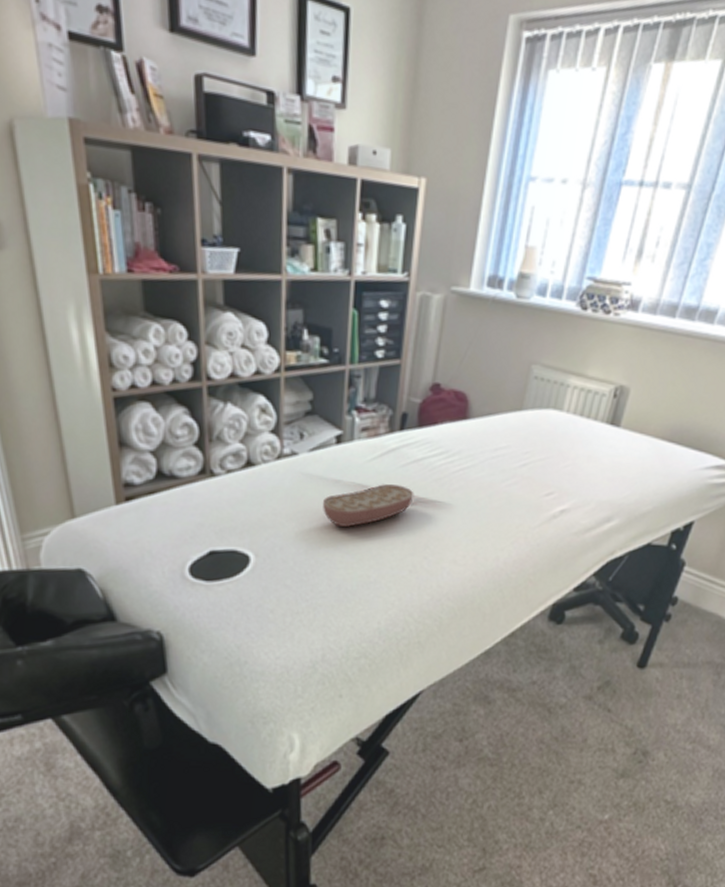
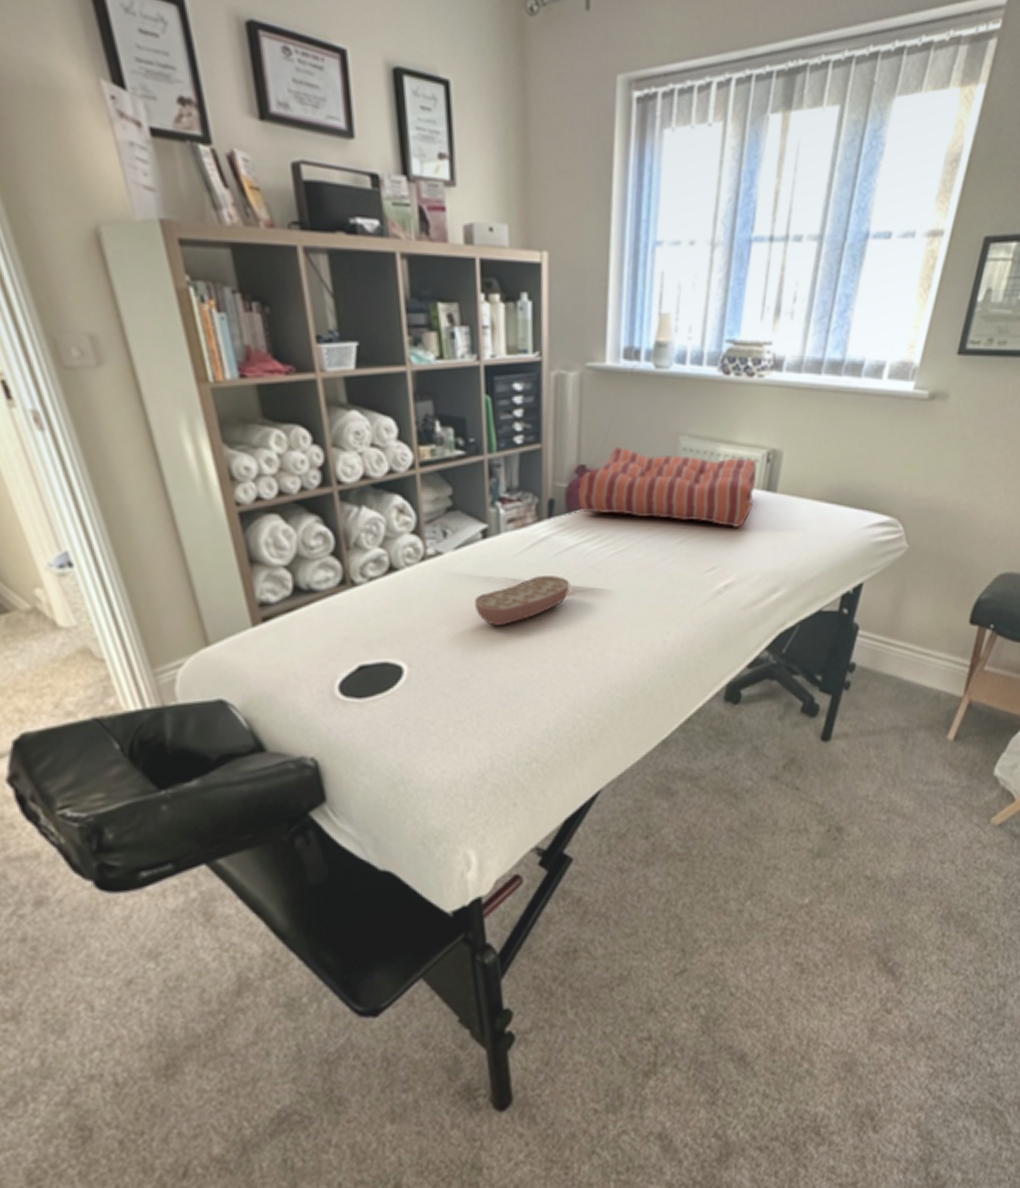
seat cushion: none [430,369,603,457] -> present [578,447,757,527]

